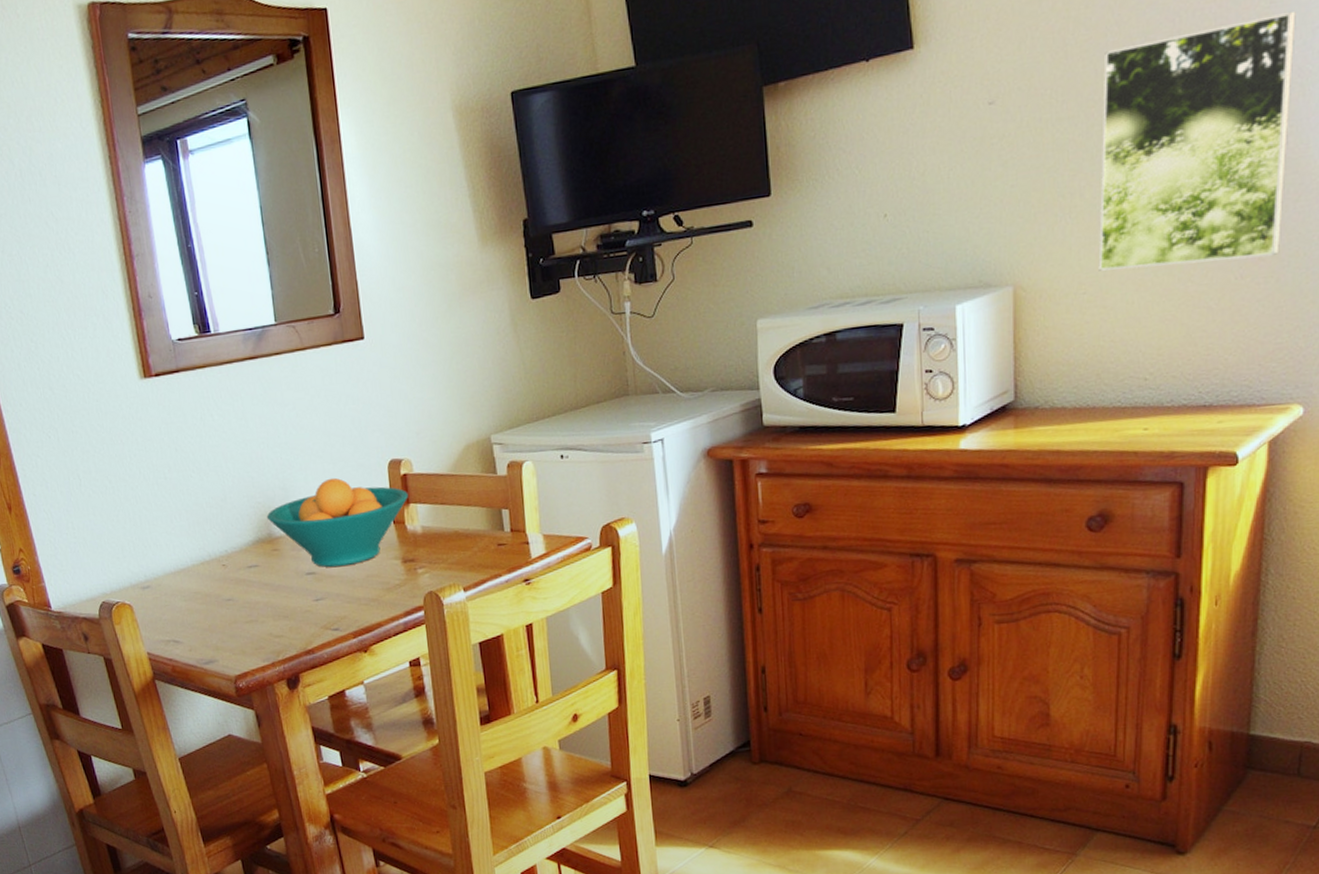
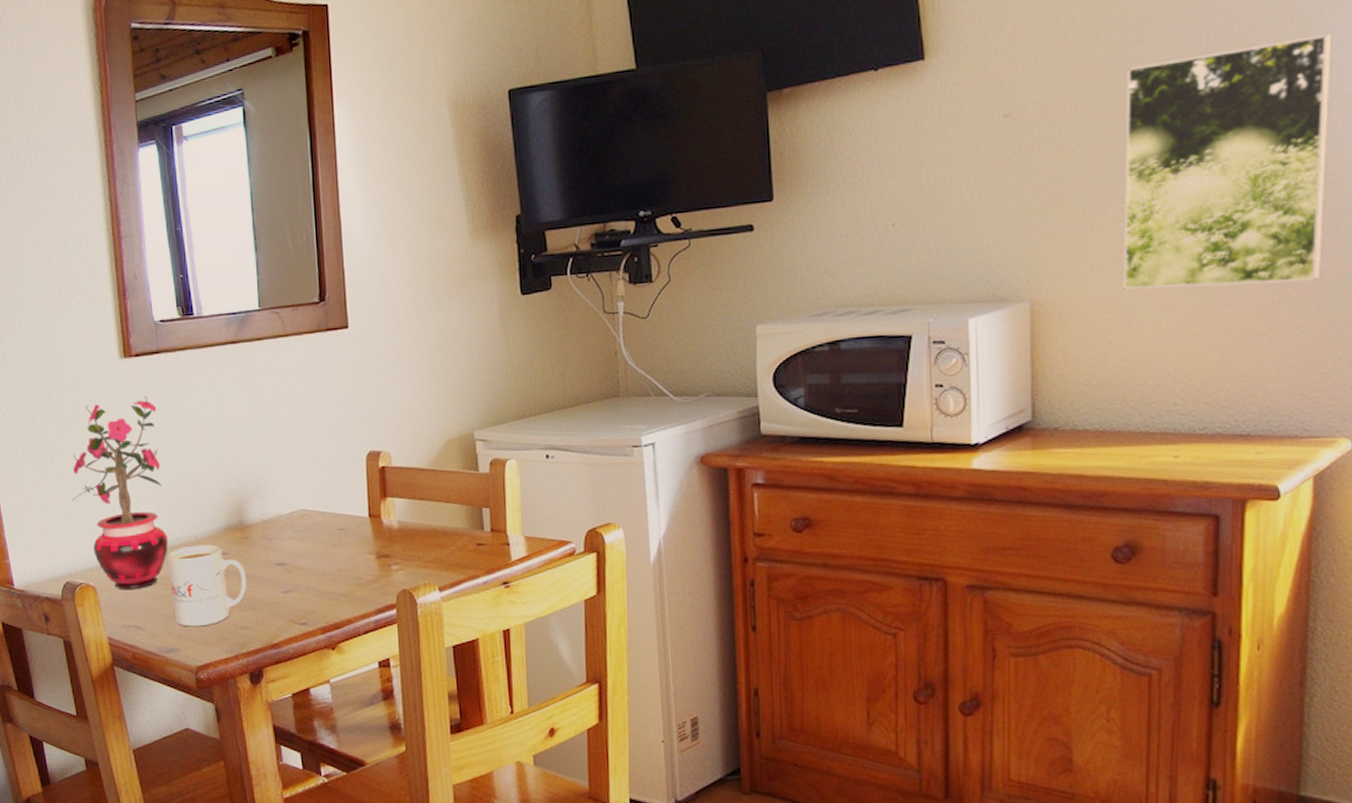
potted plant: none [100,415,201,607] -> present [71,396,168,590]
mug: none [200,558,279,639] -> present [167,544,247,627]
fruit bowl: present [266,477,408,568] -> none [238,467,386,559]

